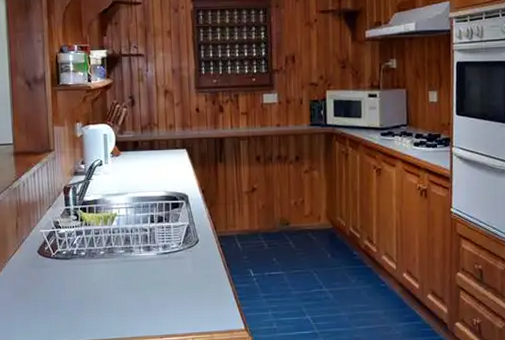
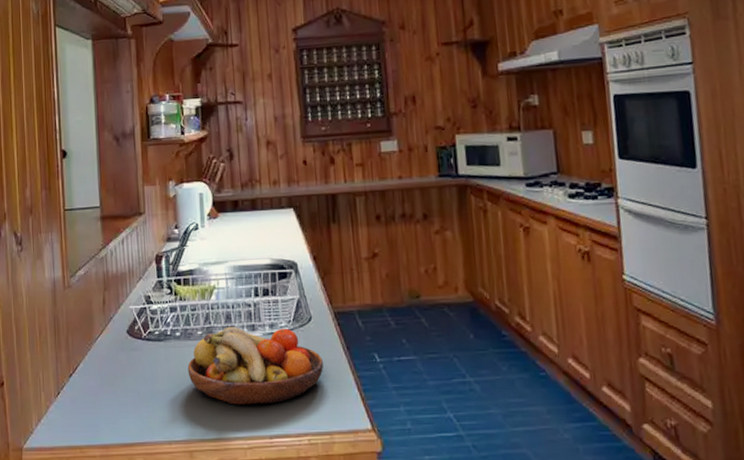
fruit bowl: none [91,247,208,311] -> present [187,326,324,405]

